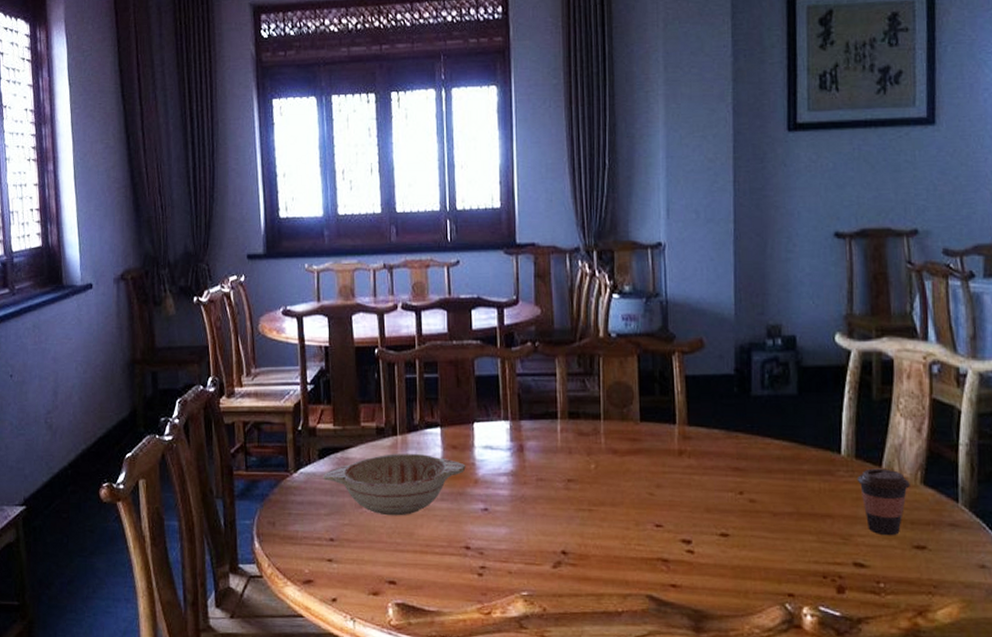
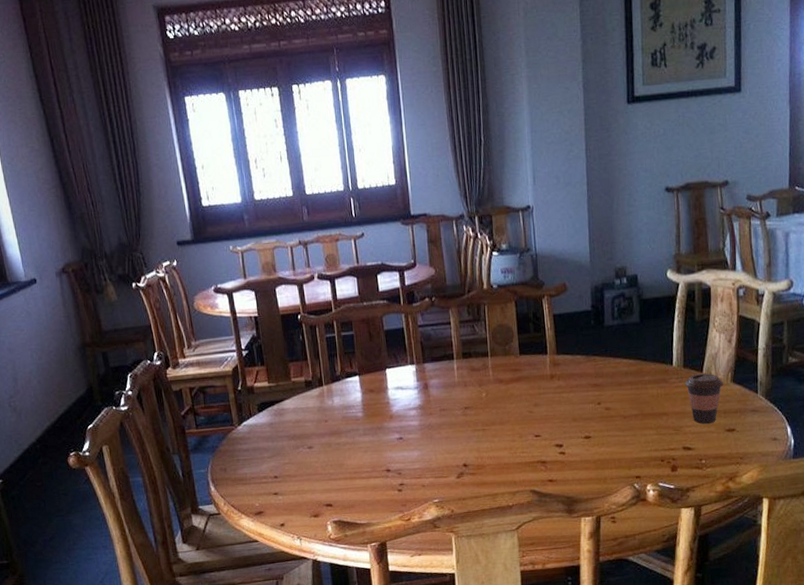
decorative bowl: present [323,453,466,516] -> none [263,399,382,453]

